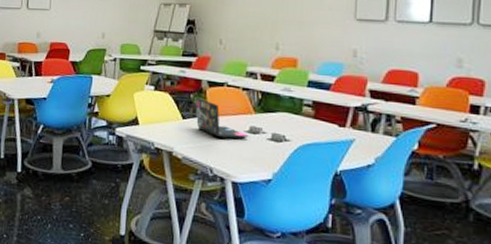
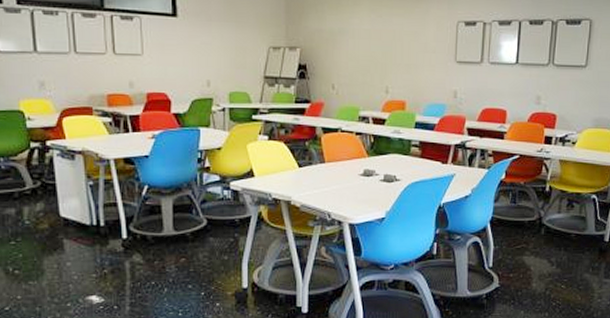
laptop: present [195,97,249,139] -> none [311,144,363,183]

